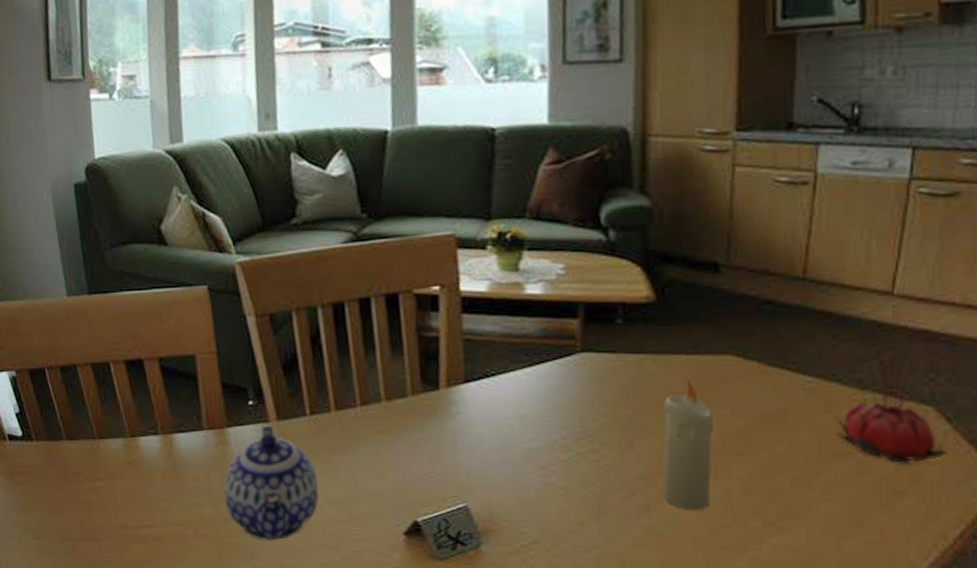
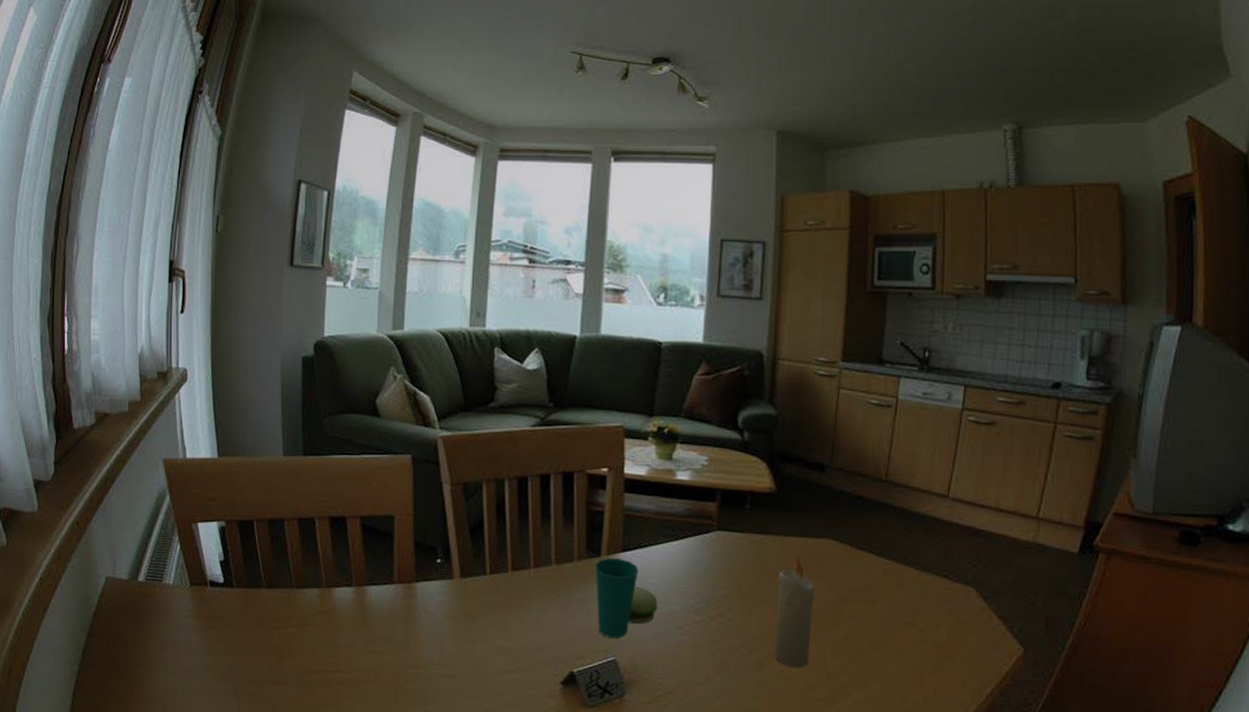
teapot: present [224,425,319,541] -> none [406,581,491,687]
cup: none [433,391,515,482] -> present [595,558,659,638]
flower: present [835,338,948,464] -> none [904,530,985,633]

